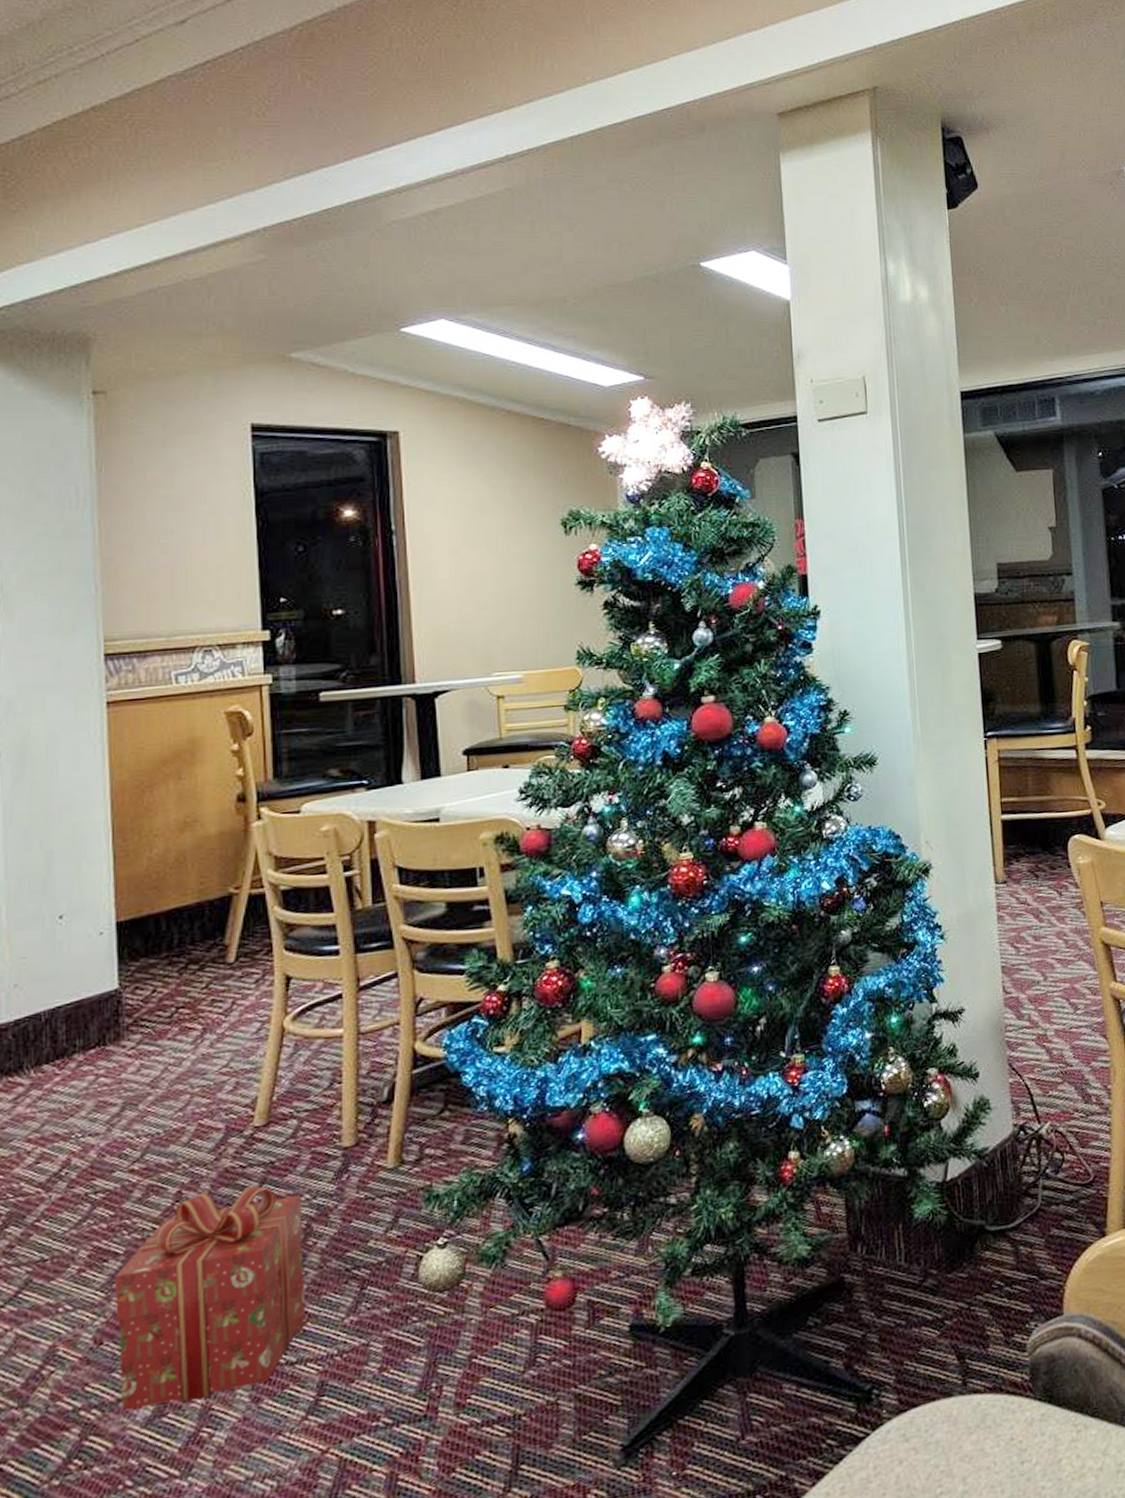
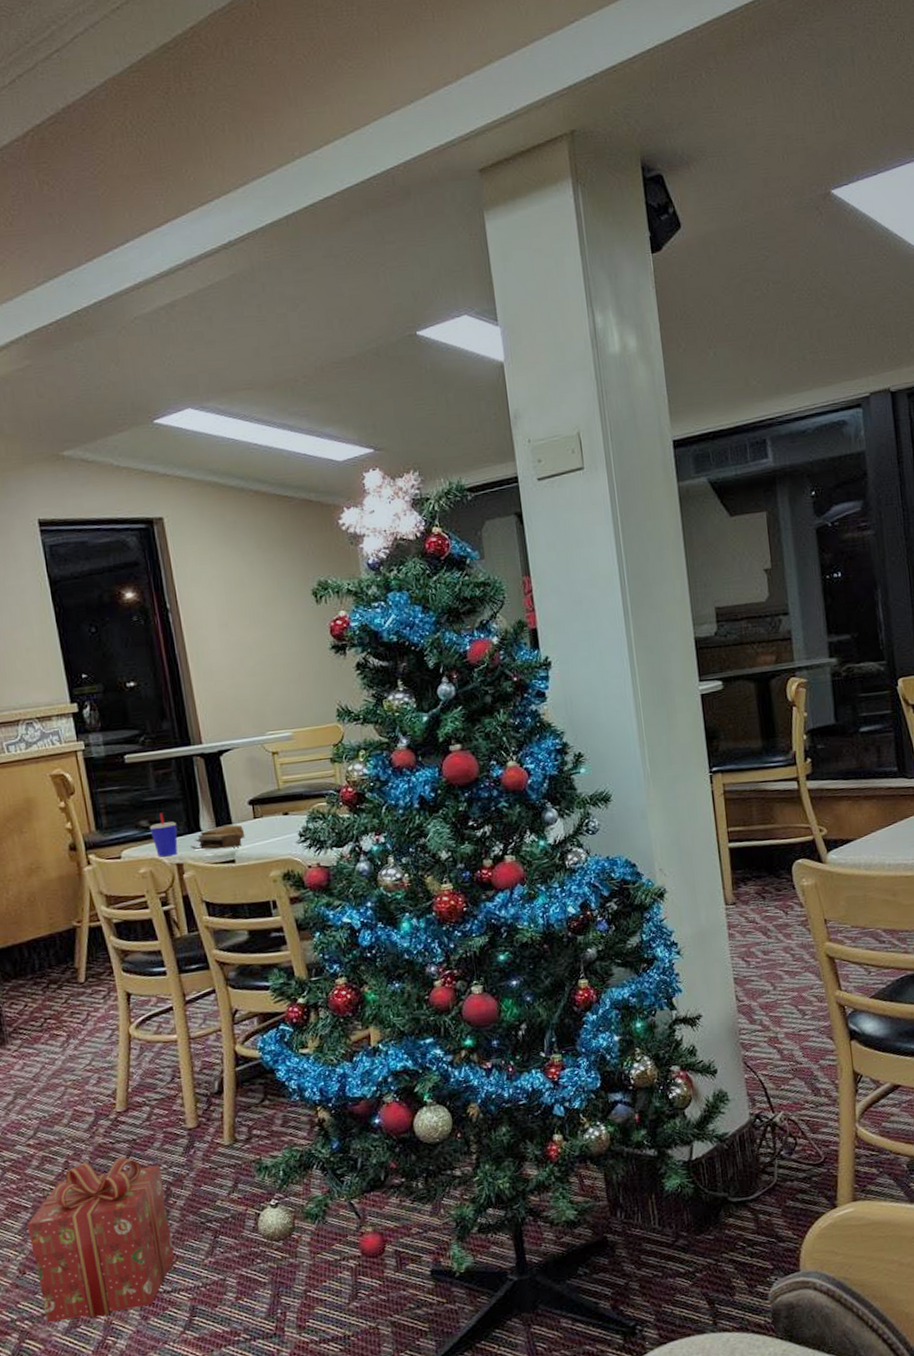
beverage cup: none [339,760,374,813] -> present [149,812,178,857]
paper bag: none [387,777,455,806] -> present [190,824,245,850]

